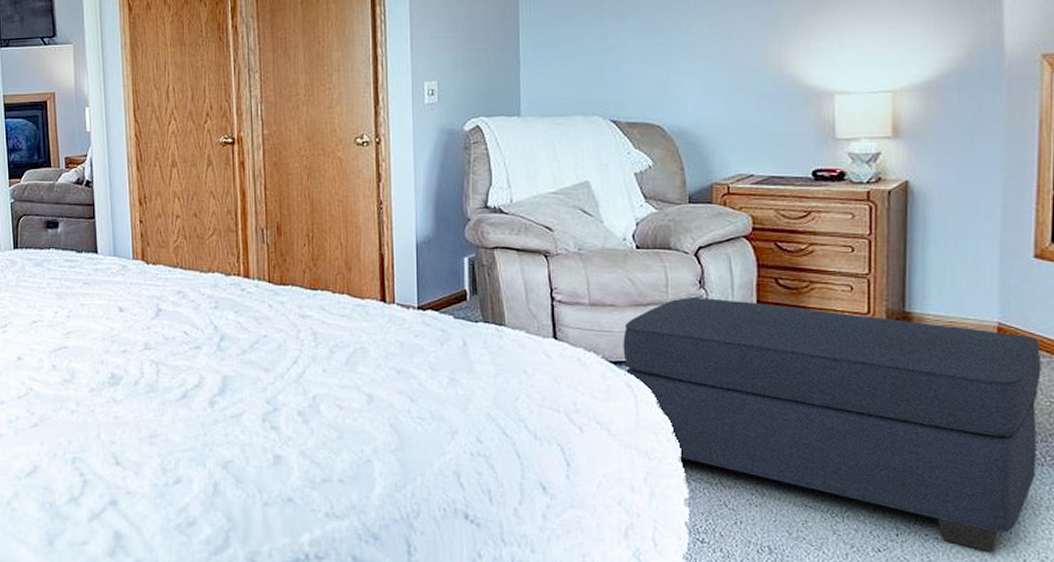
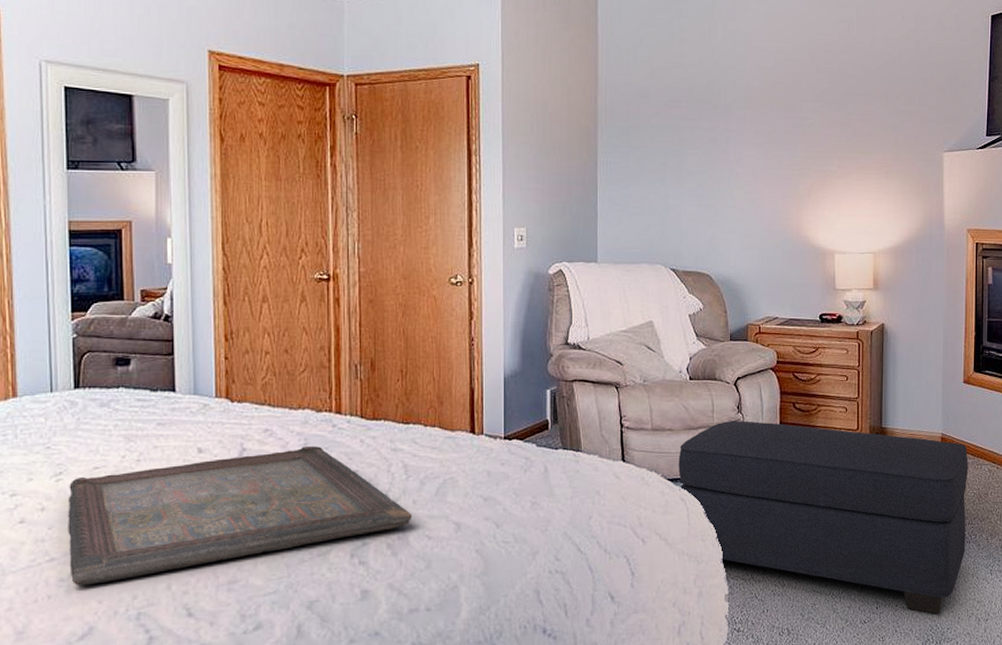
serving tray: none [12,310,322,428] -> present [68,446,412,586]

